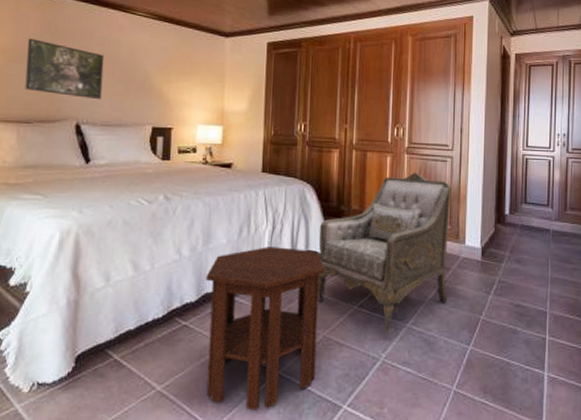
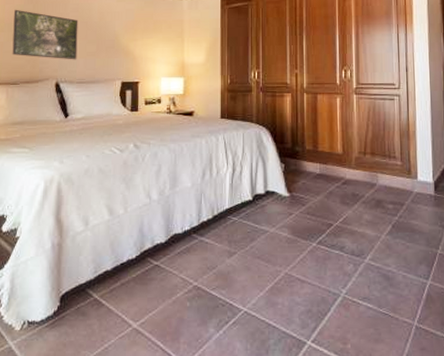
side table: present [205,247,325,411] -> none [173,188,284,347]
armchair: present [317,172,452,334] -> none [276,112,403,270]

